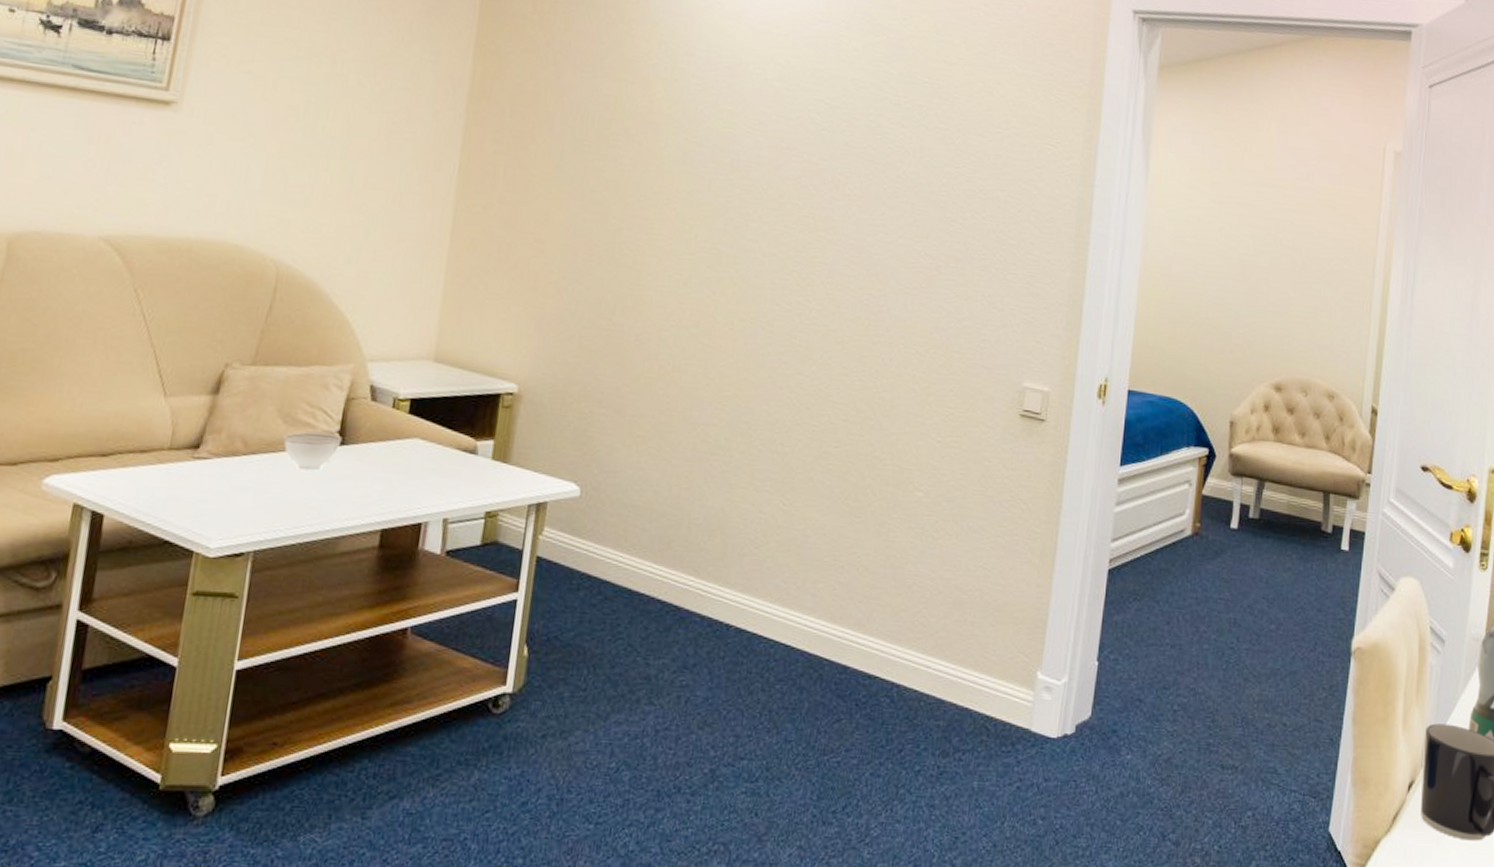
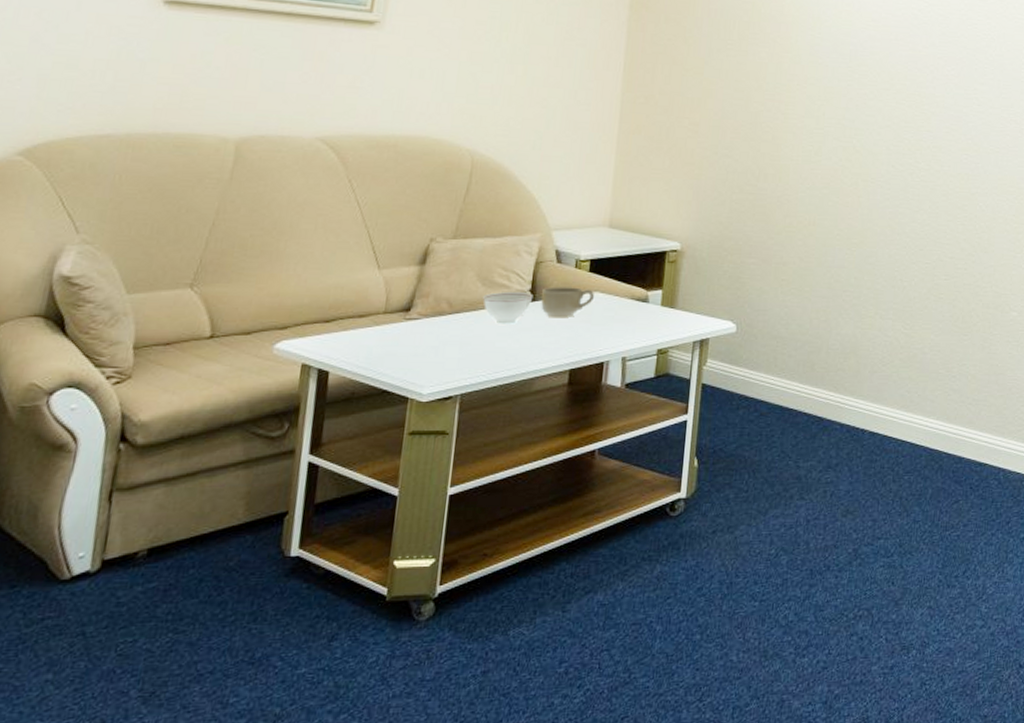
teacup: none [350,429,413,467] -> present [541,287,594,317]

